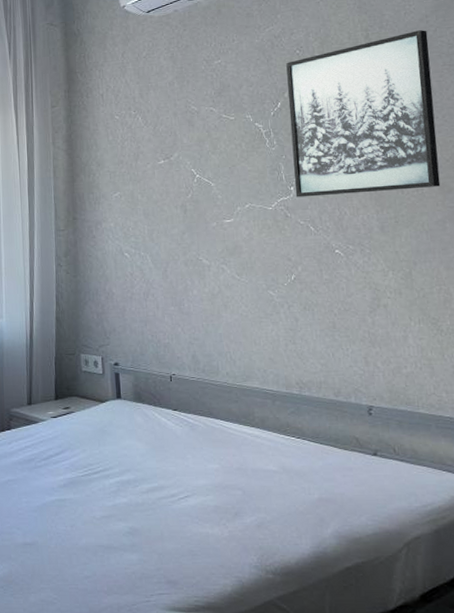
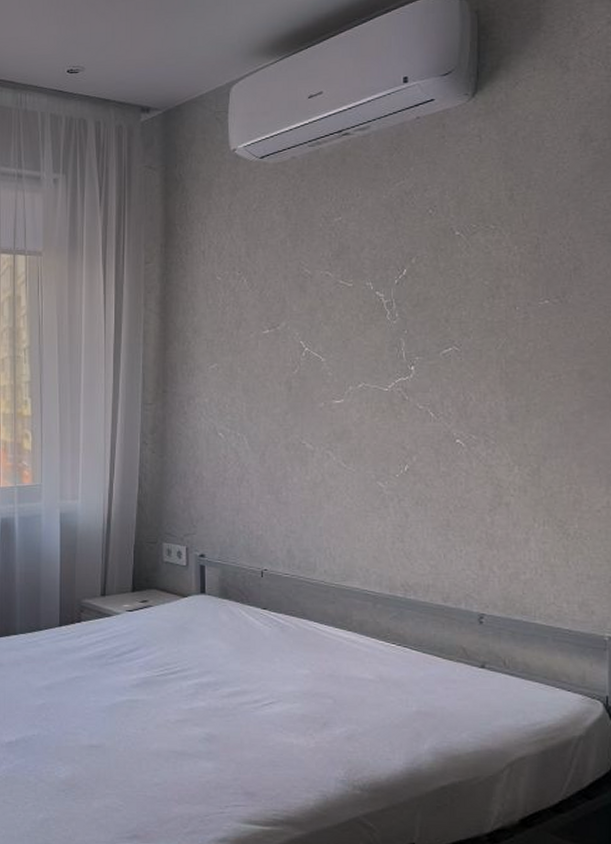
wall art: present [286,30,441,197] -> none [415,192,581,378]

